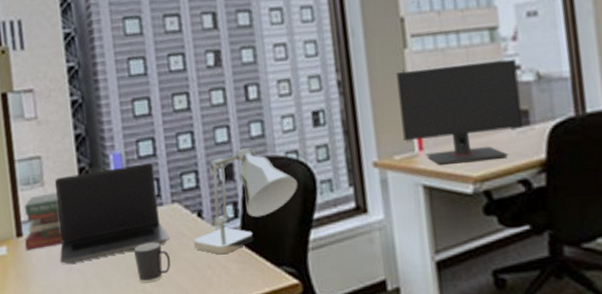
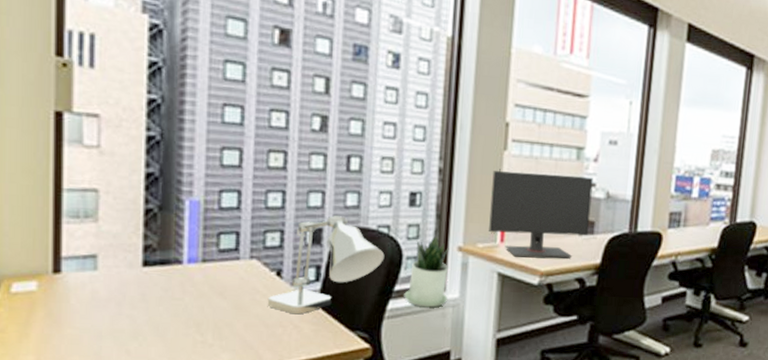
books: present [24,192,63,251] -> none [62,231,114,289]
laptop computer: present [54,163,170,264] -> none [107,214,242,308]
mug: present [133,242,171,283] -> none [198,295,240,335]
planter: none [324,155,372,234] -> present [404,237,449,308]

